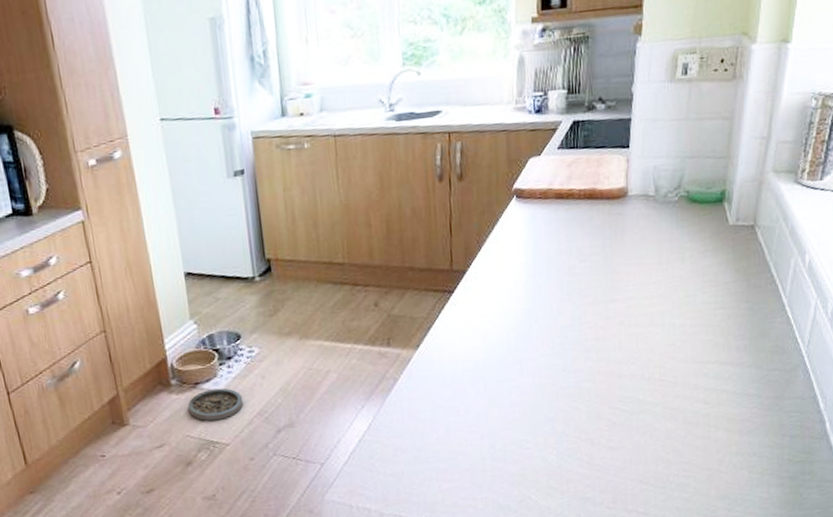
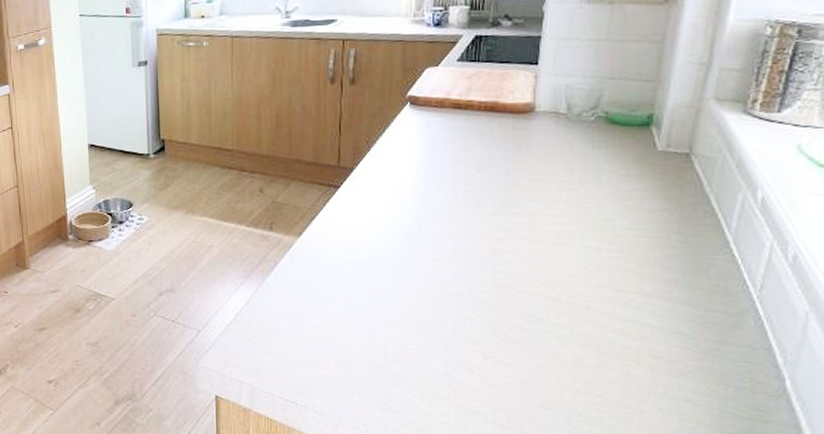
pet bowl: present [188,388,244,422] -> none [81,248,131,276]

